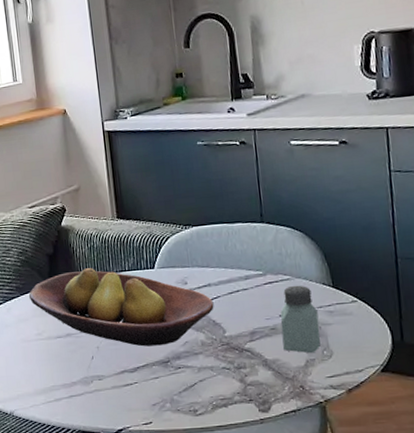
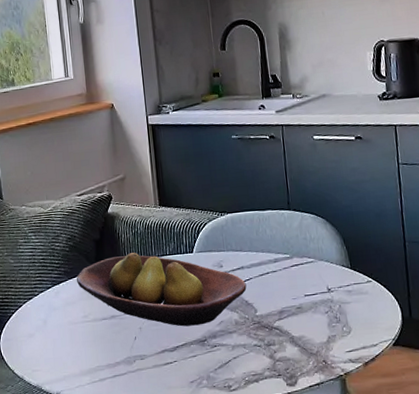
saltshaker: present [280,285,321,354] -> none [305,267,341,330]

